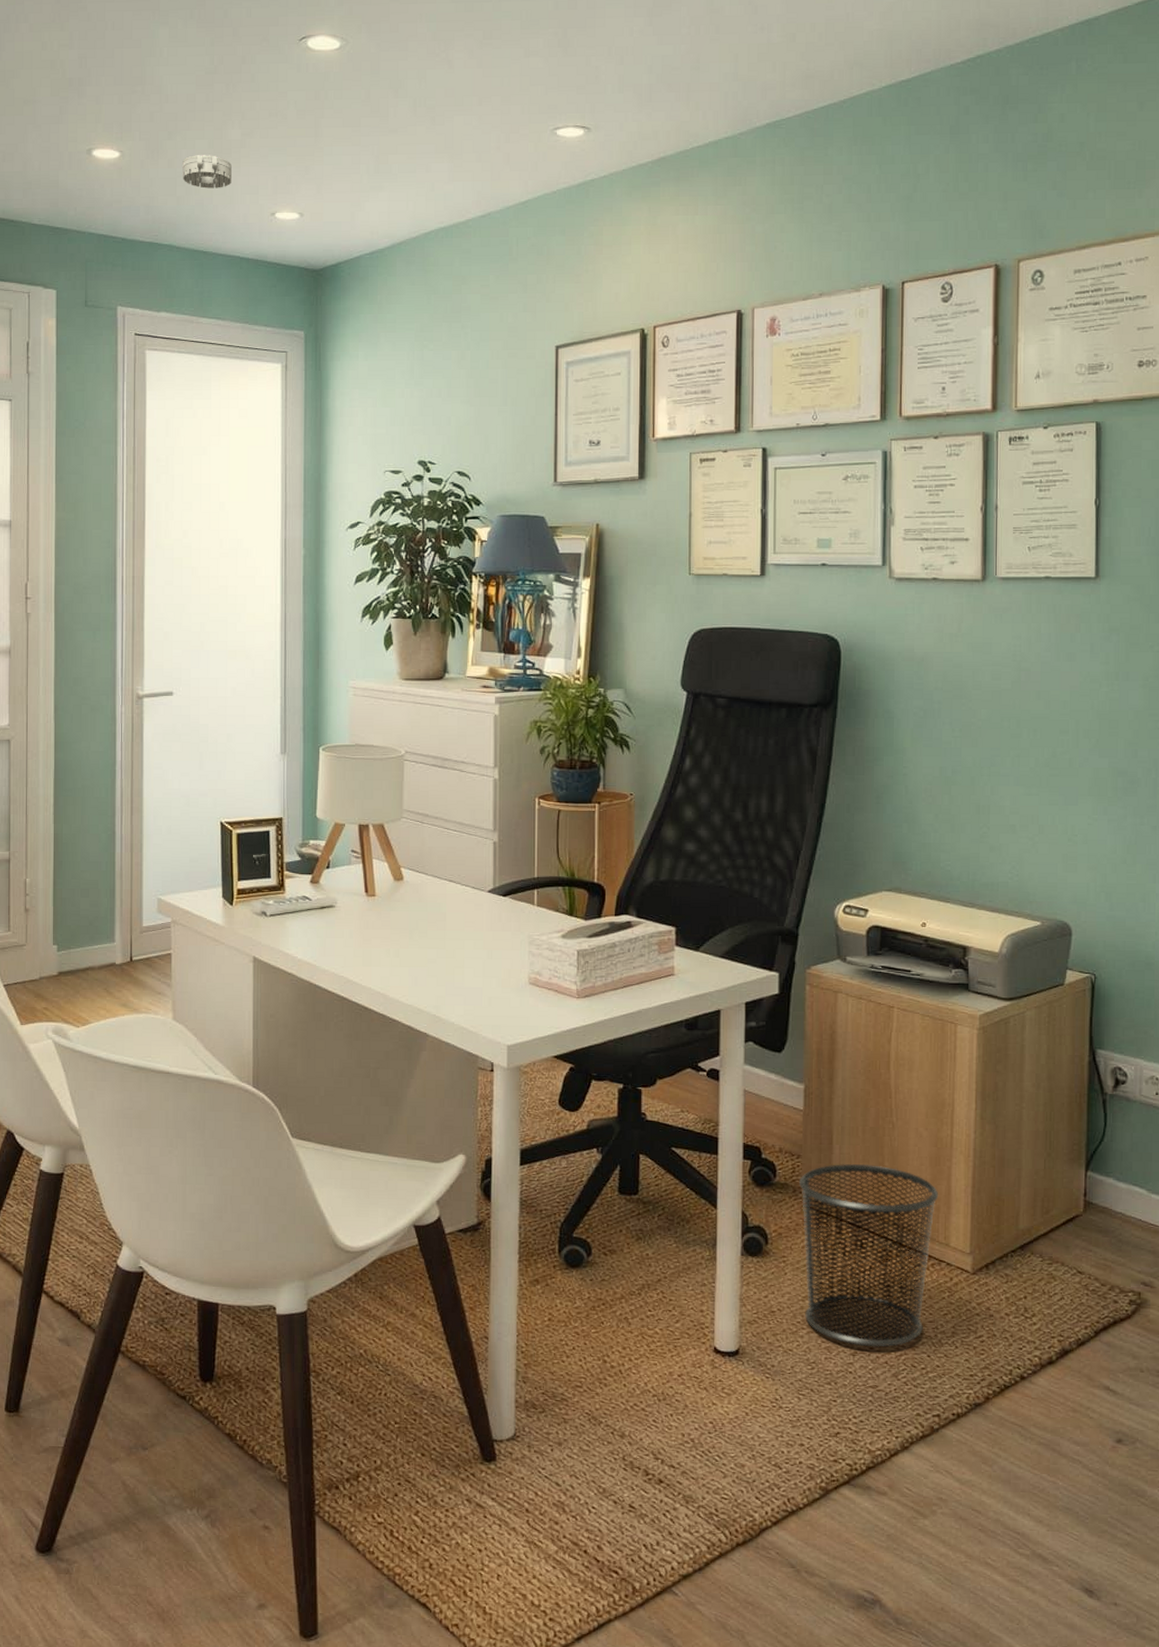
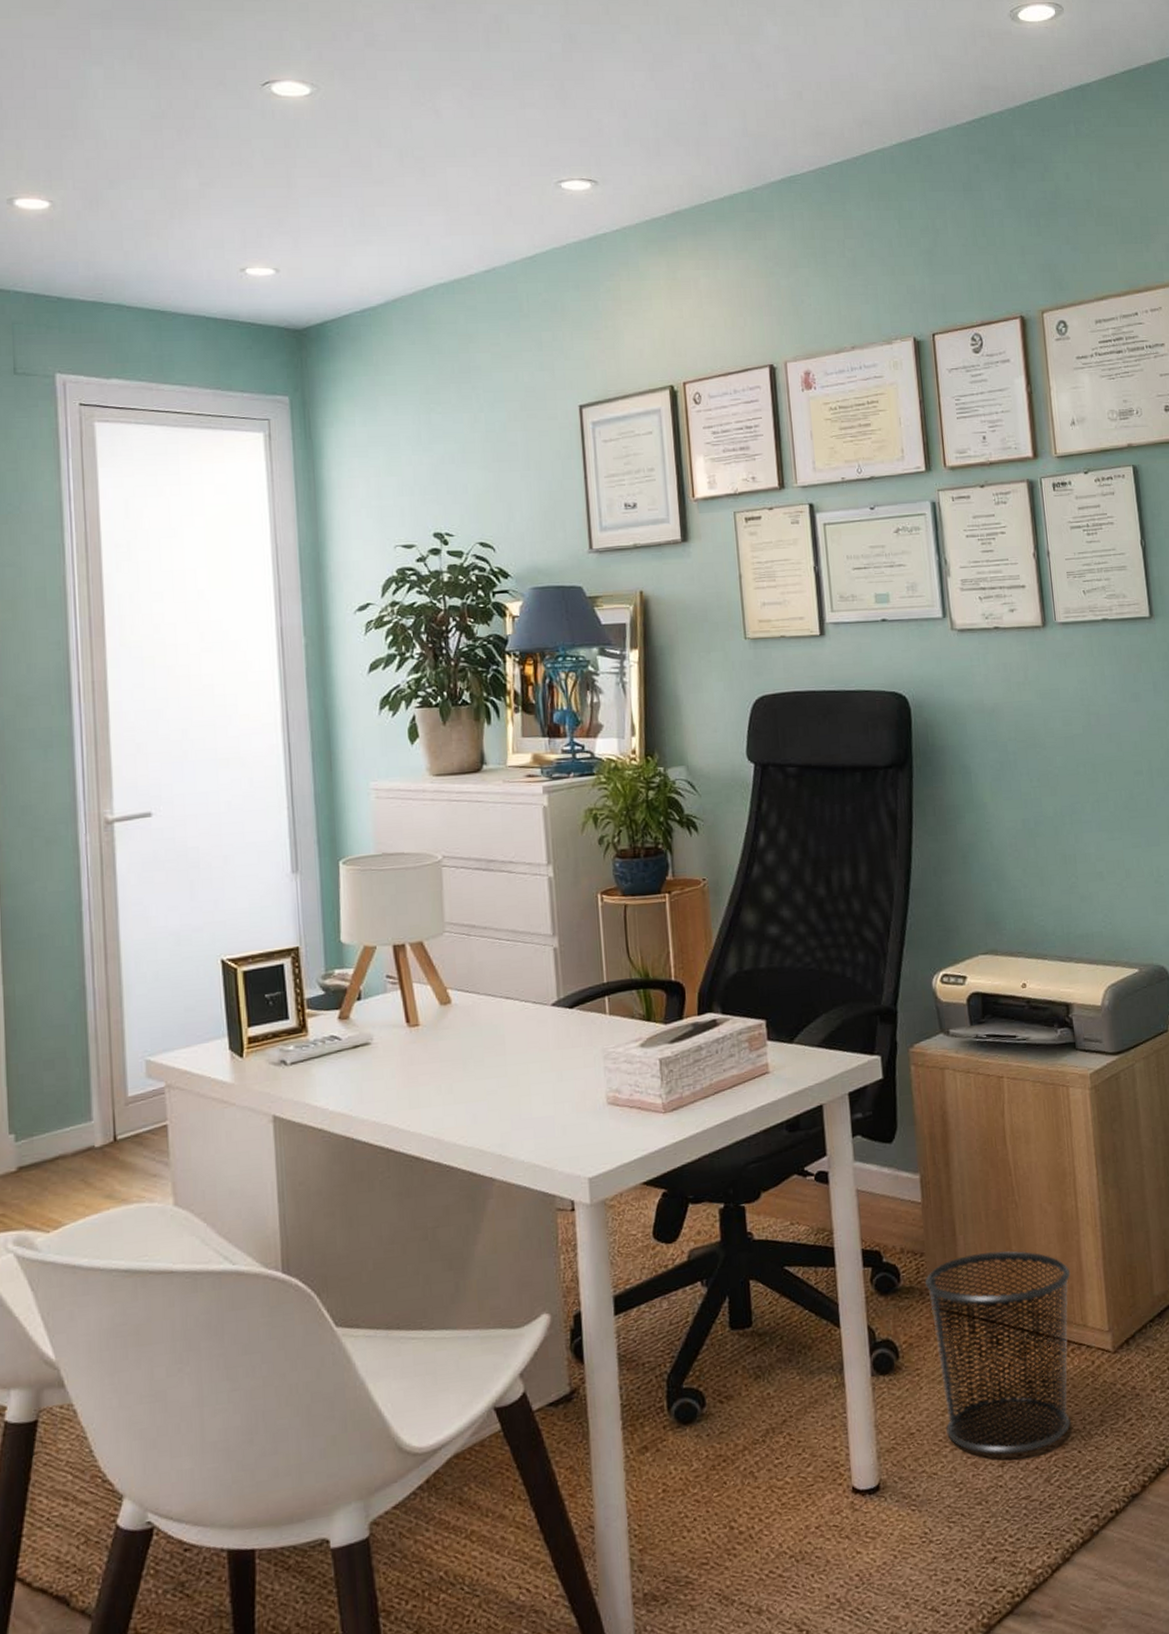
smoke detector: present [182,154,232,189] -> none [129,204,190,242]

